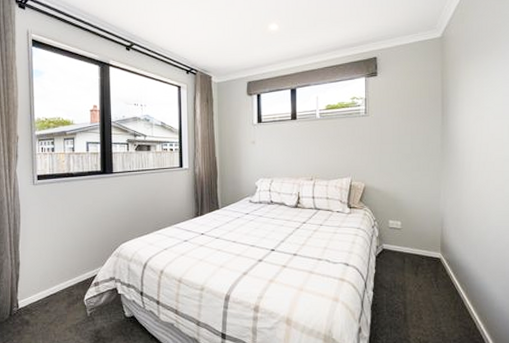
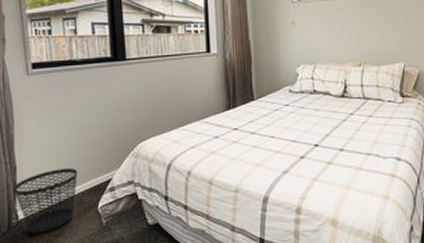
wastebasket: none [16,265,69,321] -> present [13,168,78,234]

